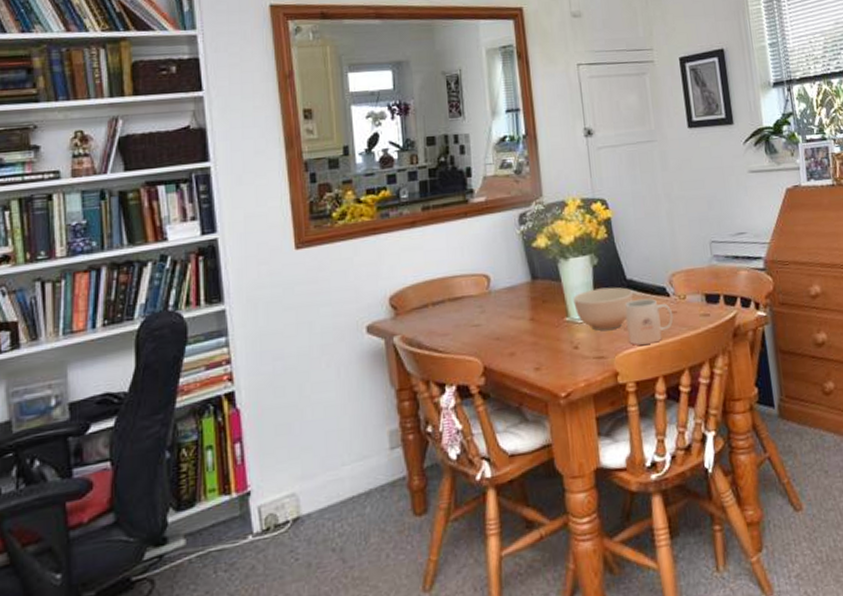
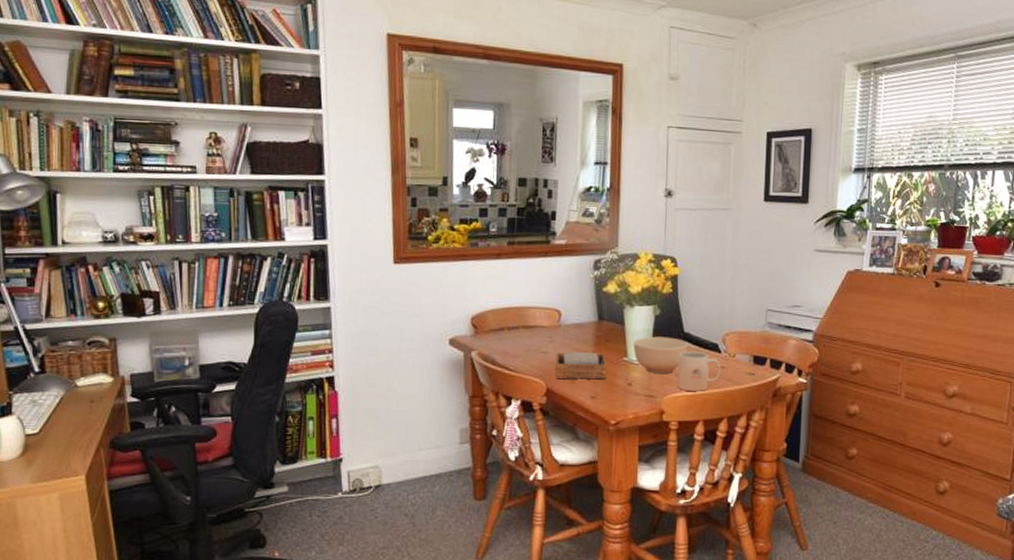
napkin holder: none [490,316,549,353] -> present [555,352,607,380]

